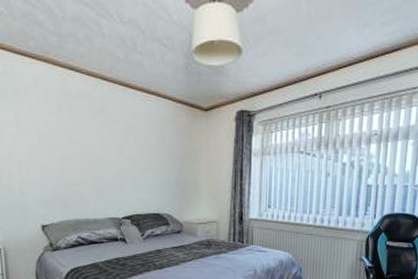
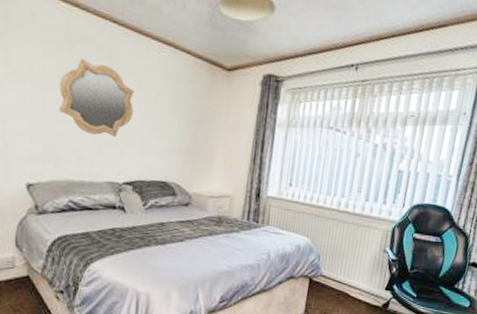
mirror: none [62,113,126,178] -> present [58,58,134,137]

